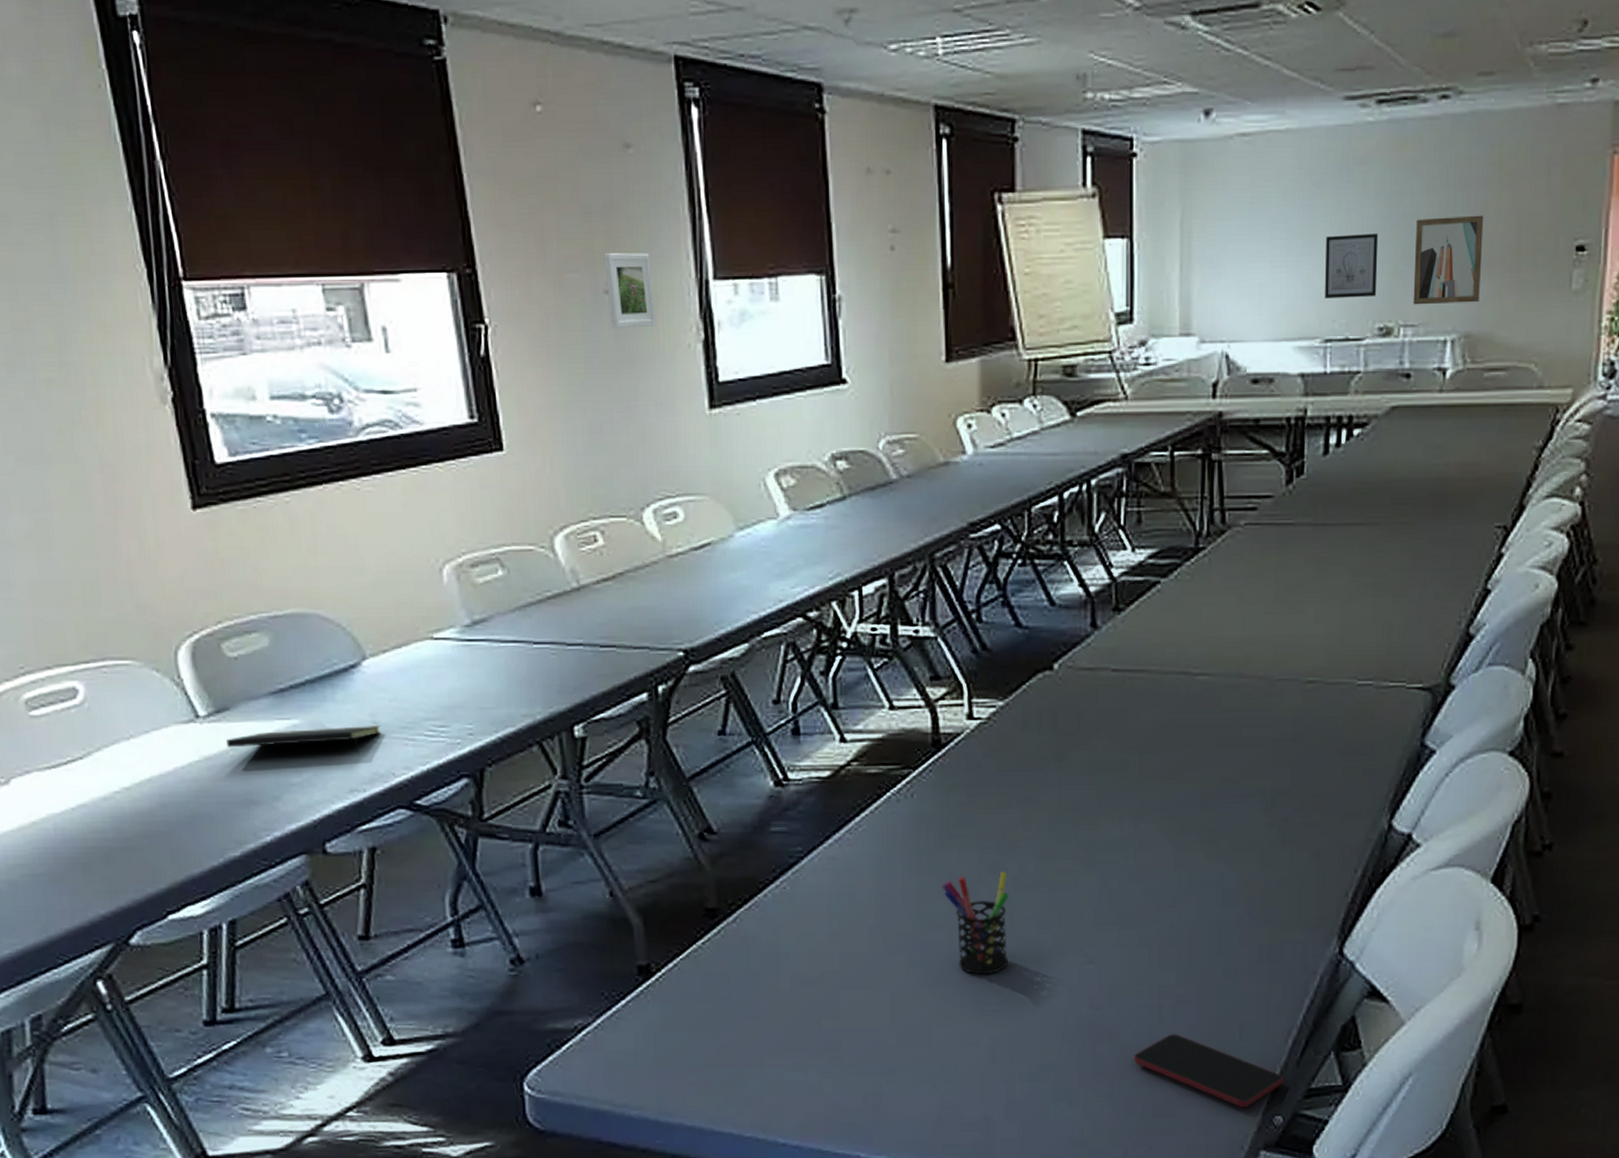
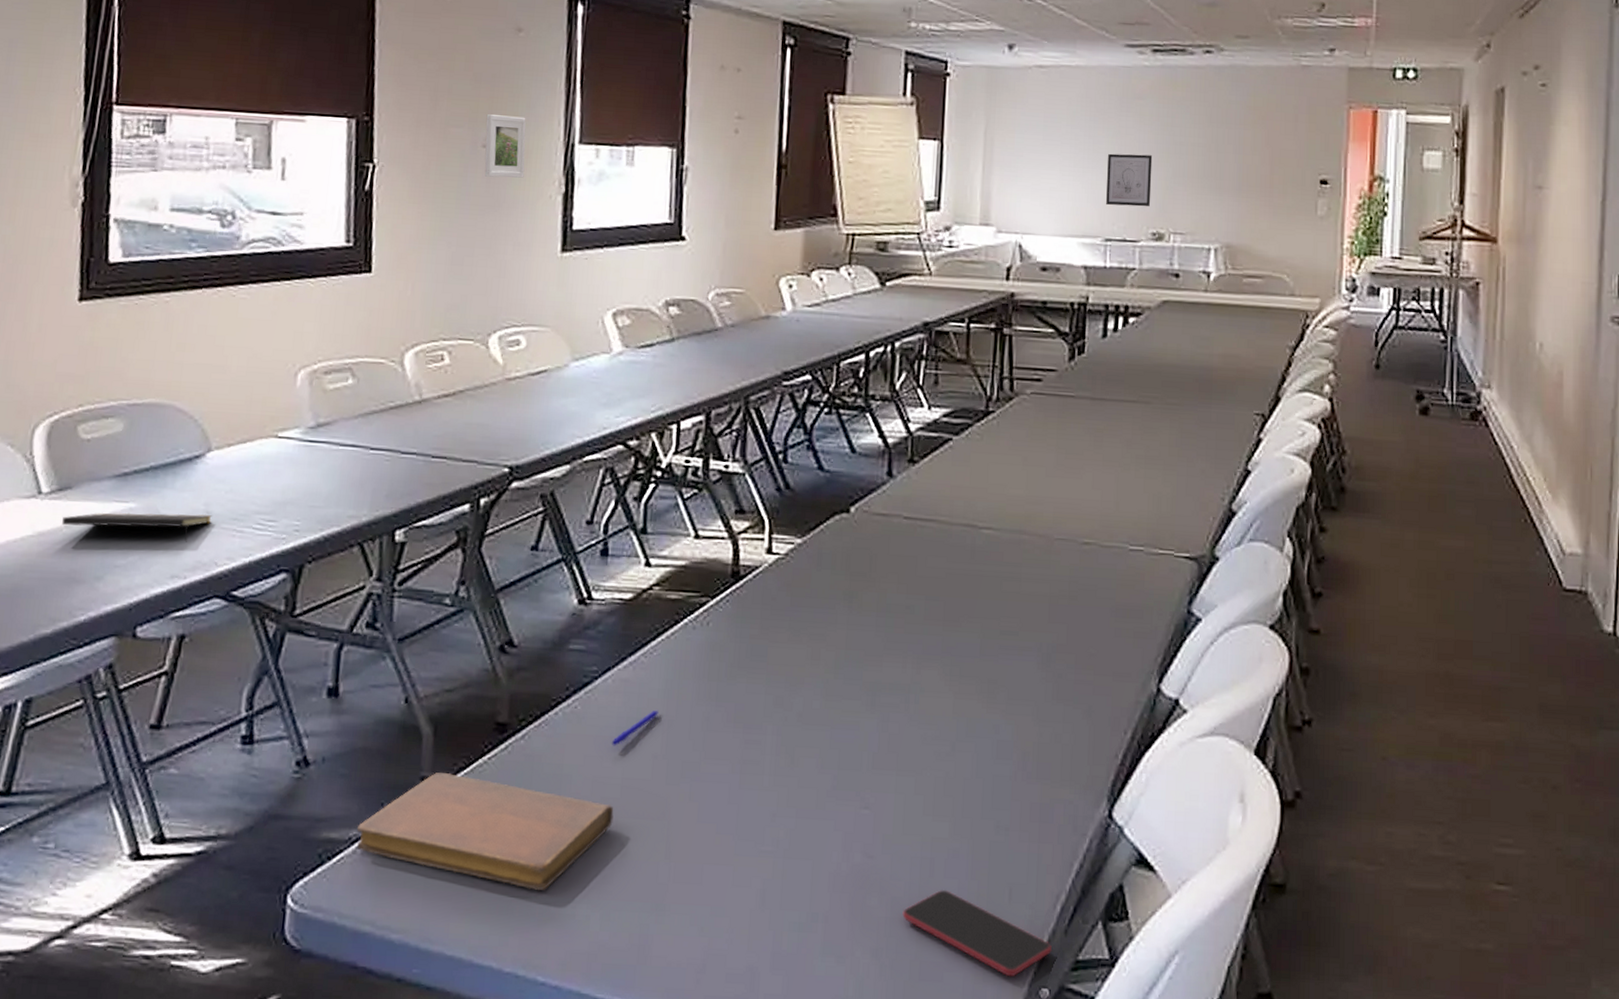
notebook: none [582,960,835,1062] -> present [357,773,614,890]
pen: none [824,884,870,923] -> present [611,710,659,746]
pen holder: present [941,871,1009,975] -> none [728,706,793,813]
wall art: present [1413,215,1484,305] -> none [1181,146,1242,219]

